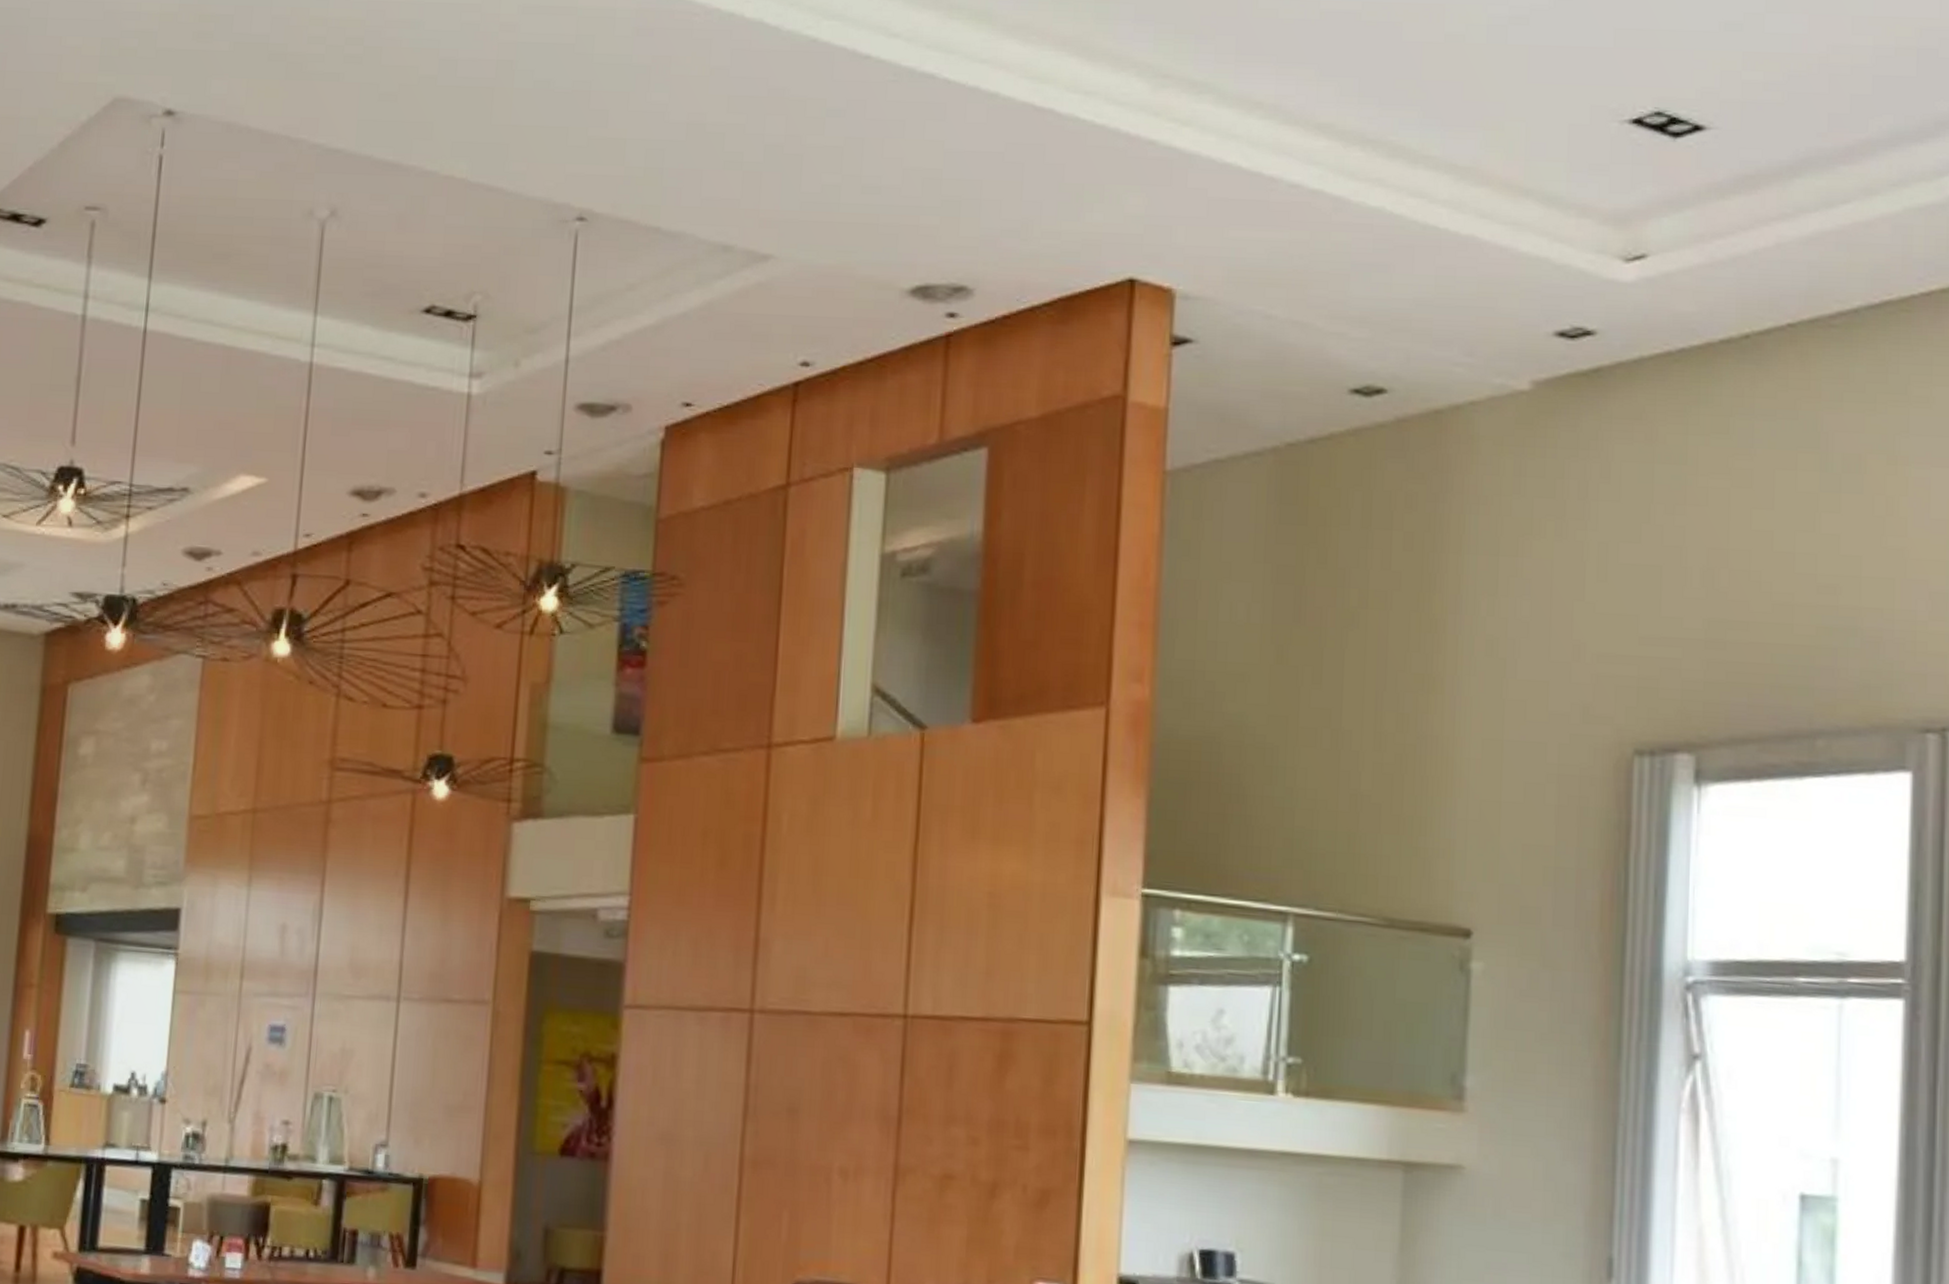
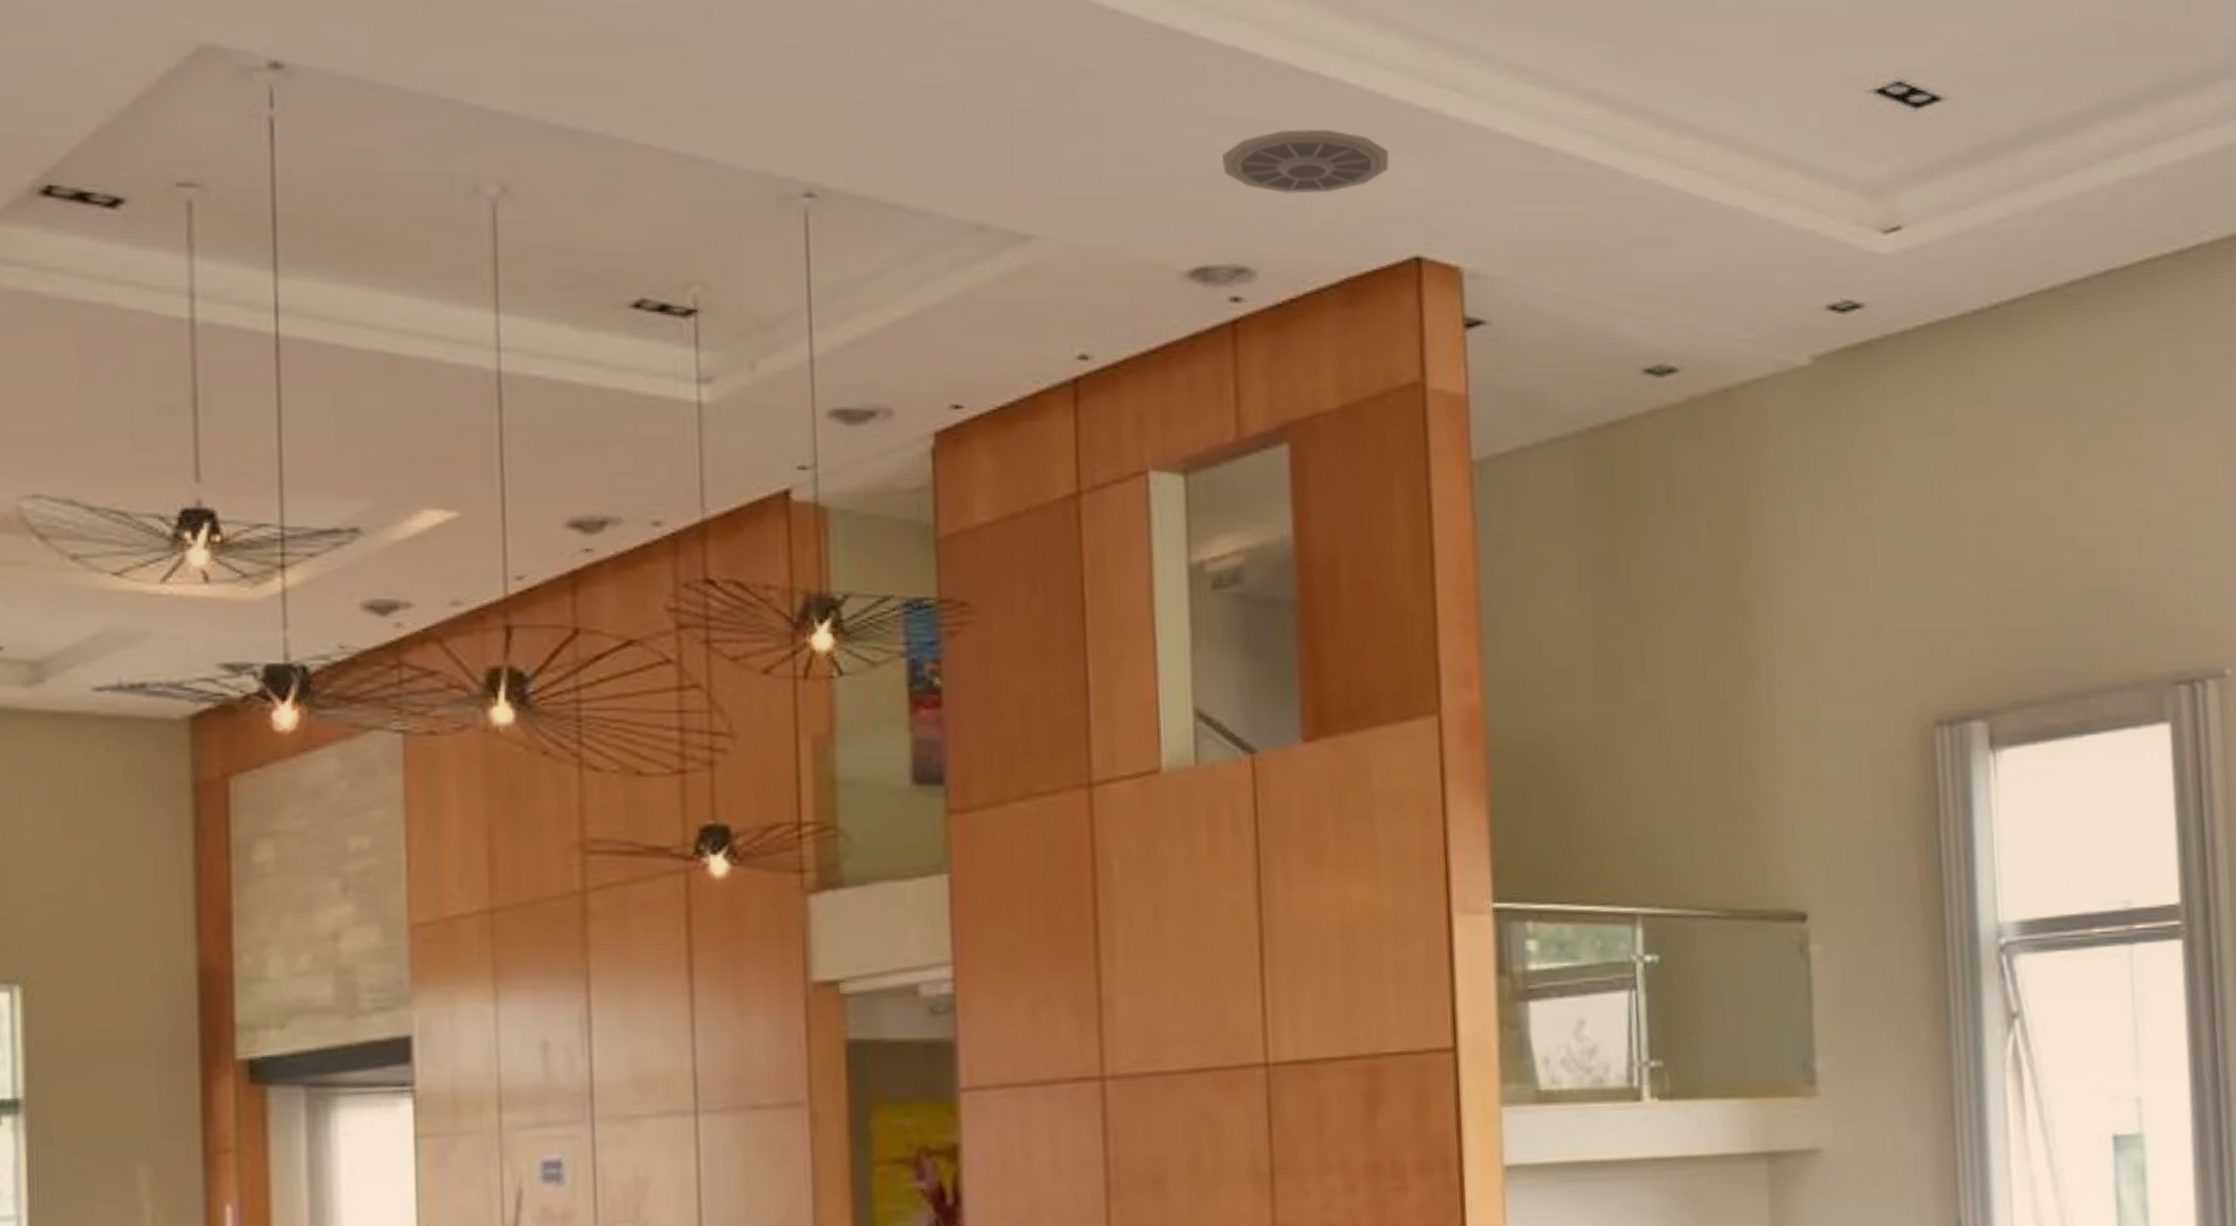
ceiling vent: none [952,161,1114,220] -> present [1222,129,1390,194]

